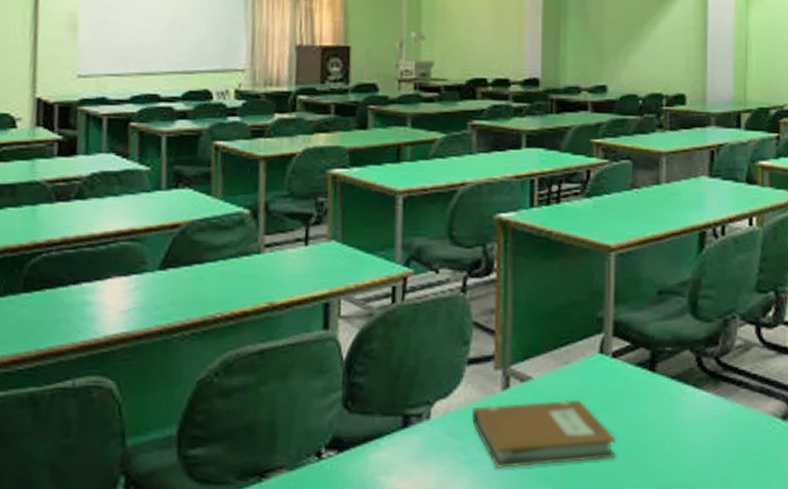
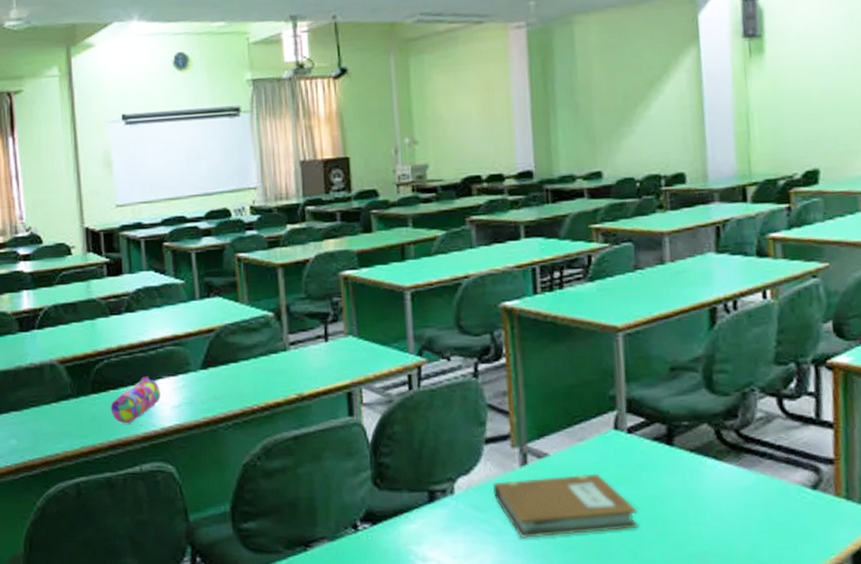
pencil case: none [44,275,108,330] -> present [110,376,161,424]

